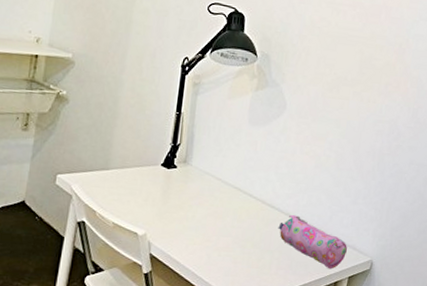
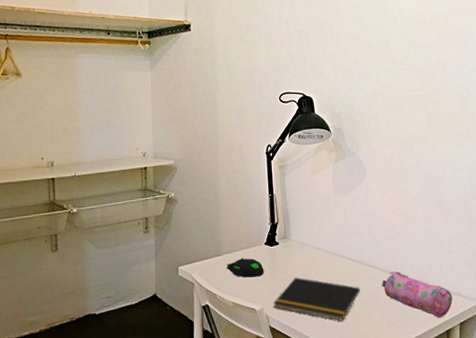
computer mouse: none [113,176,156,199] -> present [227,258,264,277]
notepad: none [158,206,256,259] -> present [272,277,361,321]

